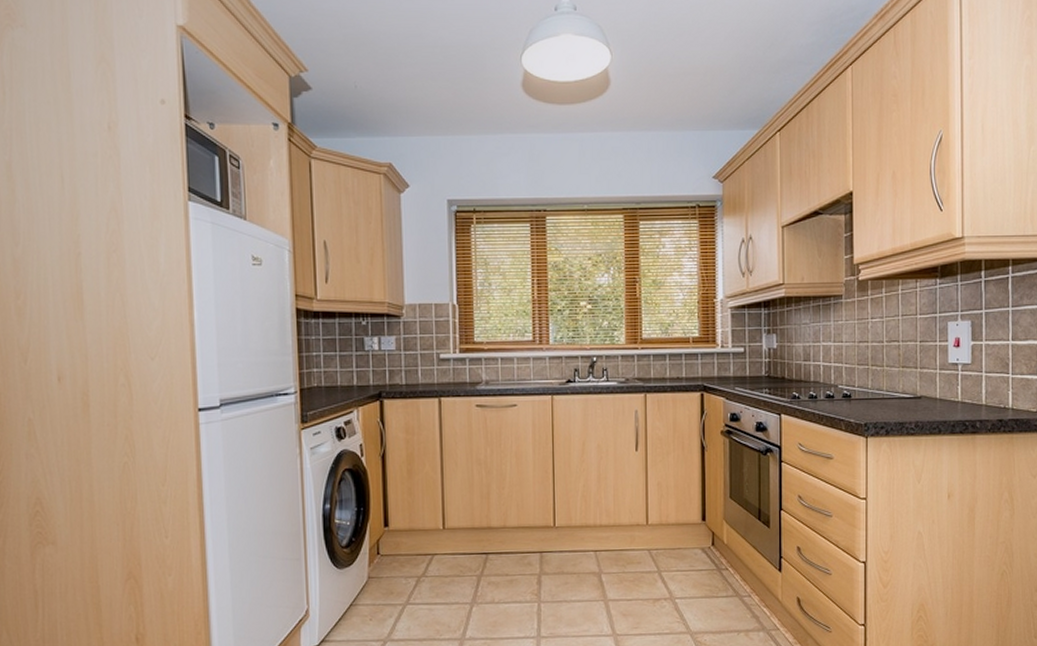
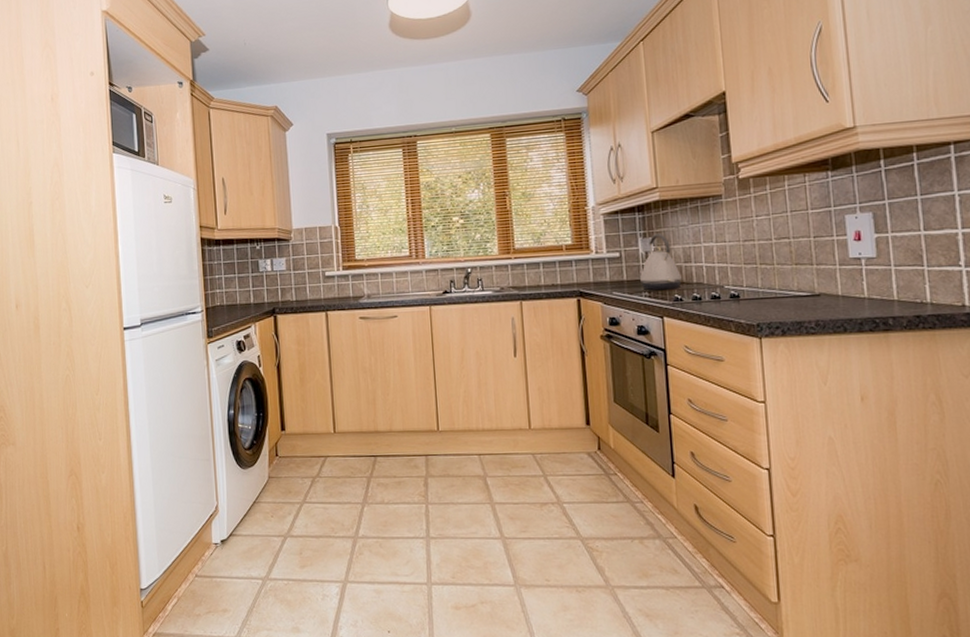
kettle: none [762,329,801,388] -> present [640,232,683,291]

